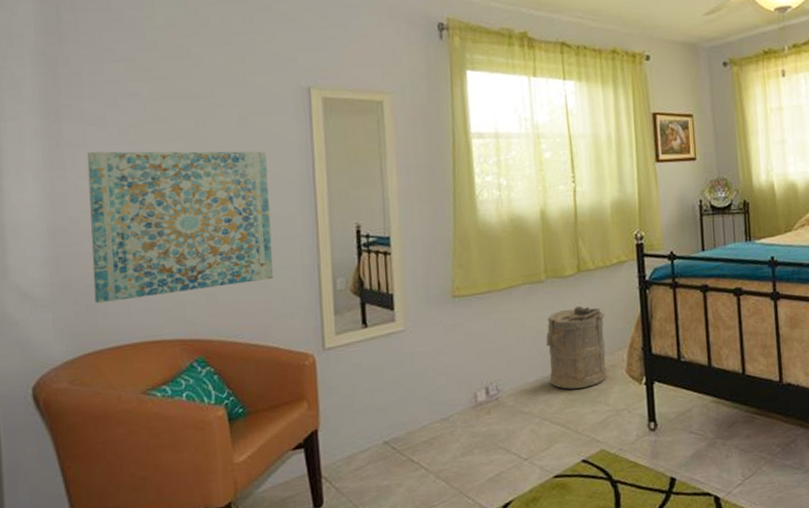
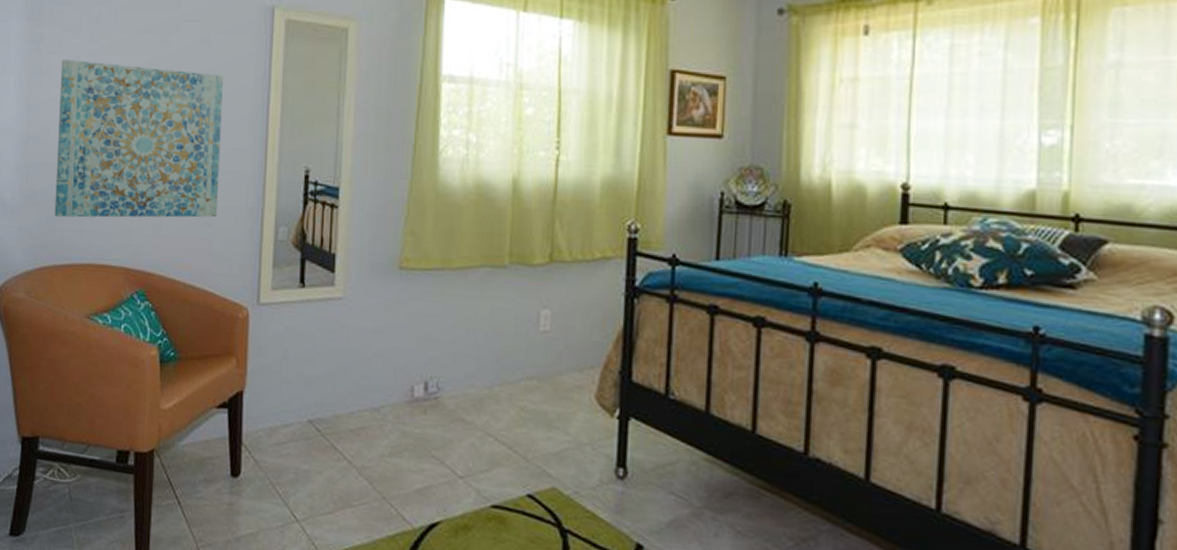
laundry hamper: present [545,305,607,390] -> none [500,303,577,407]

